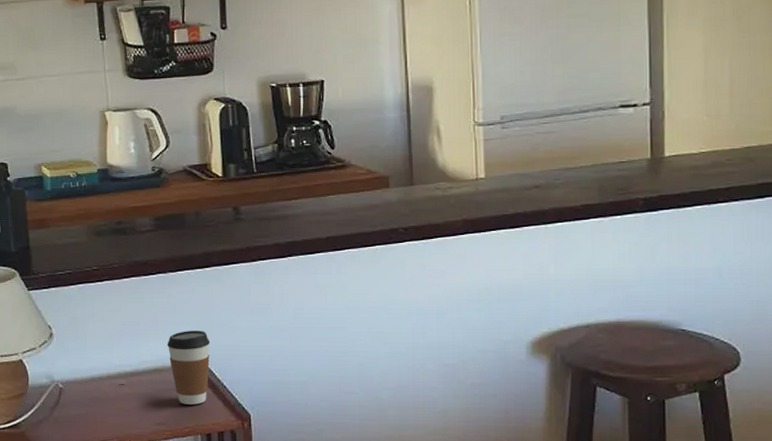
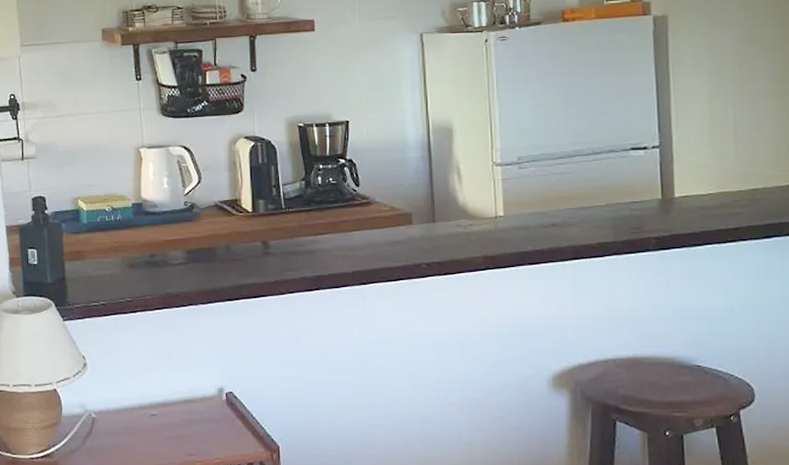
coffee cup: present [167,330,210,405] -> none [198,361,240,436]

